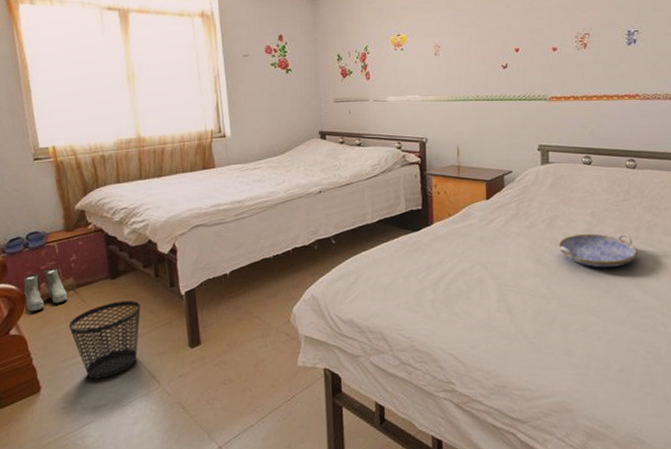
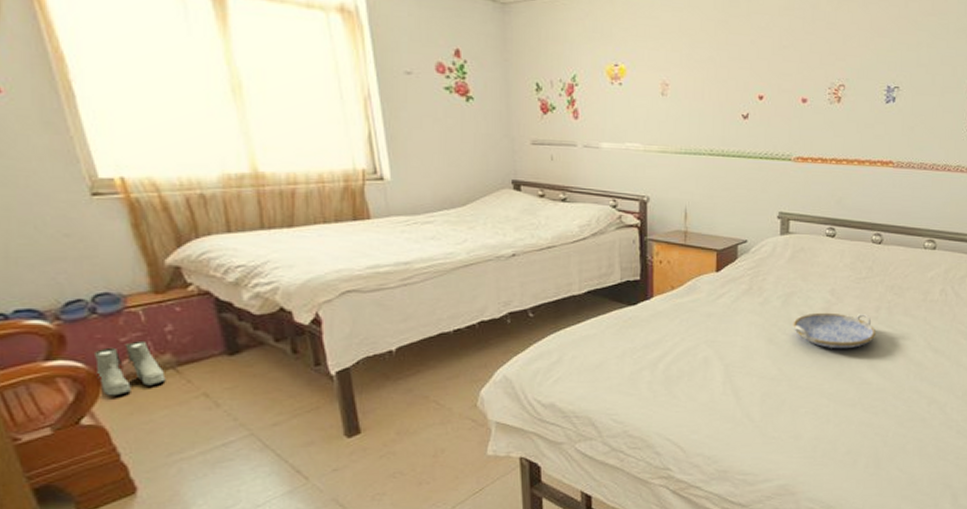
wastebasket: present [68,301,140,379] -> none [170,382,274,476]

